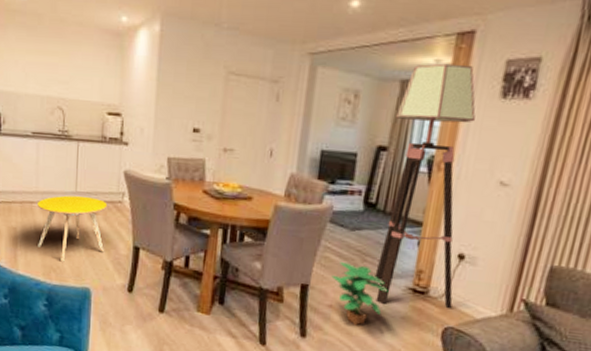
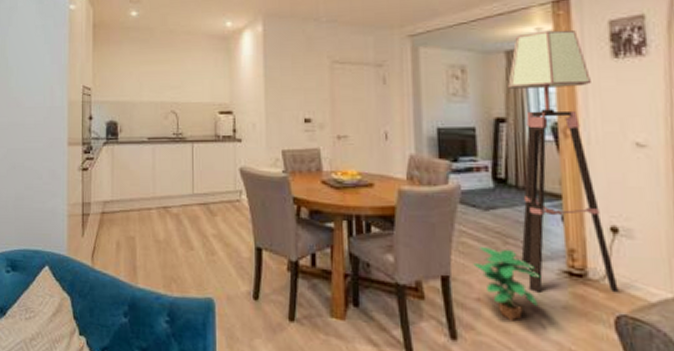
side table: present [38,195,108,262] -> none [155,197,226,271]

